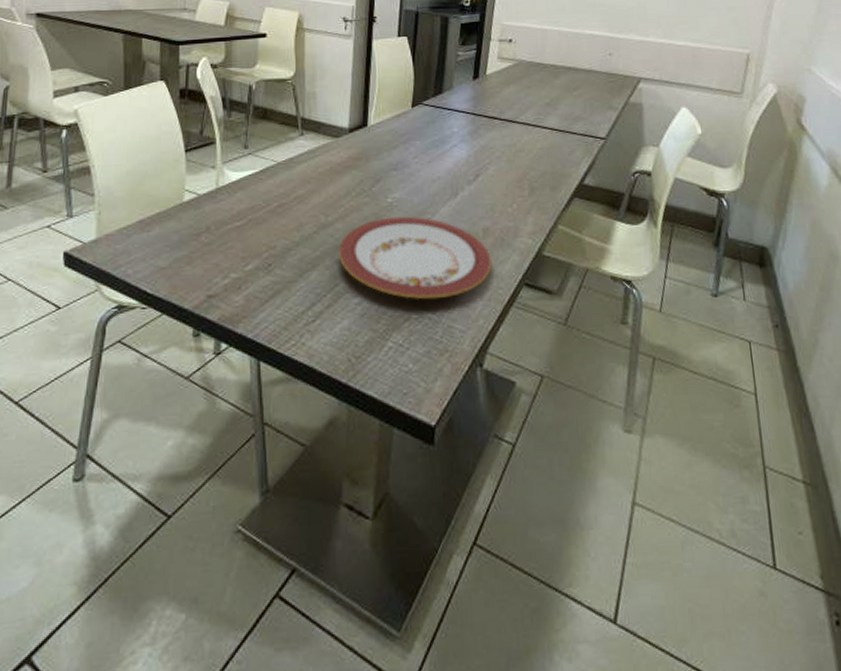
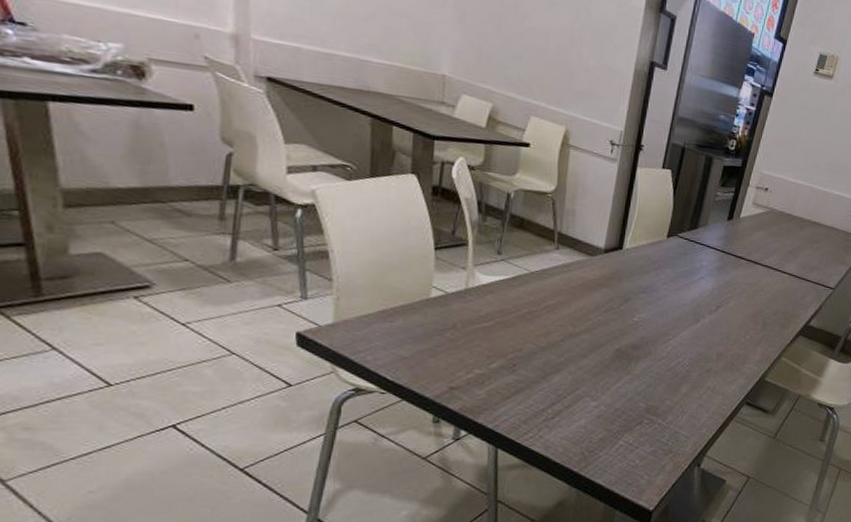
plate: present [338,216,493,300] -> none [582,334,722,409]

